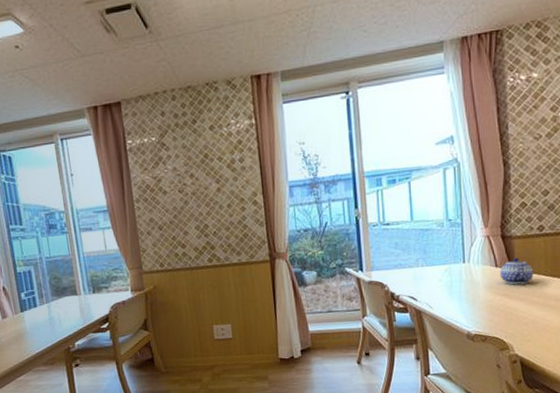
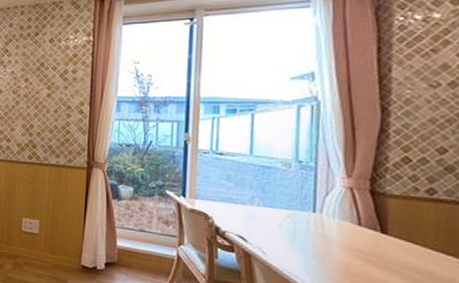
teapot: present [499,257,534,285] -> none [363,219,416,254]

